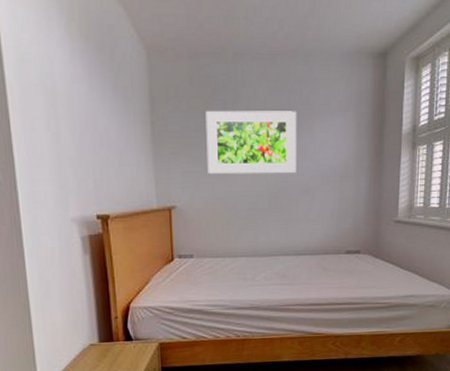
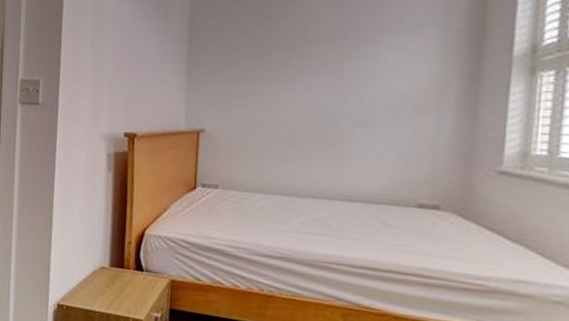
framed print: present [205,110,297,175] -> none [243,28,359,100]

